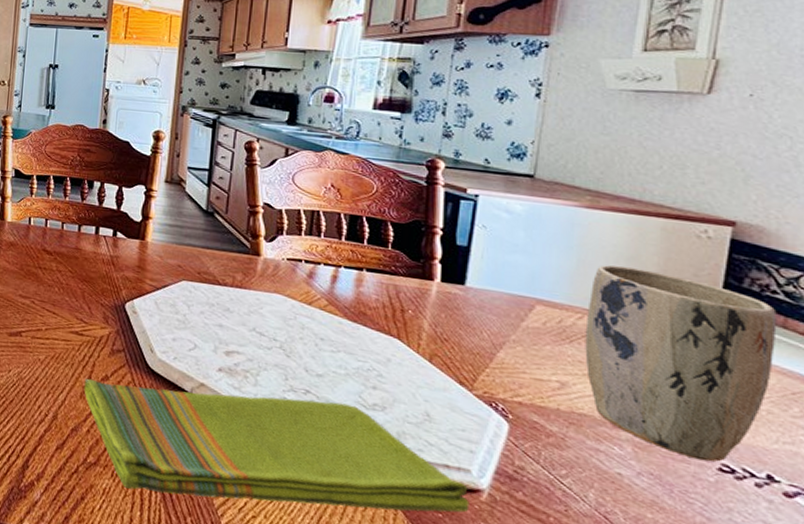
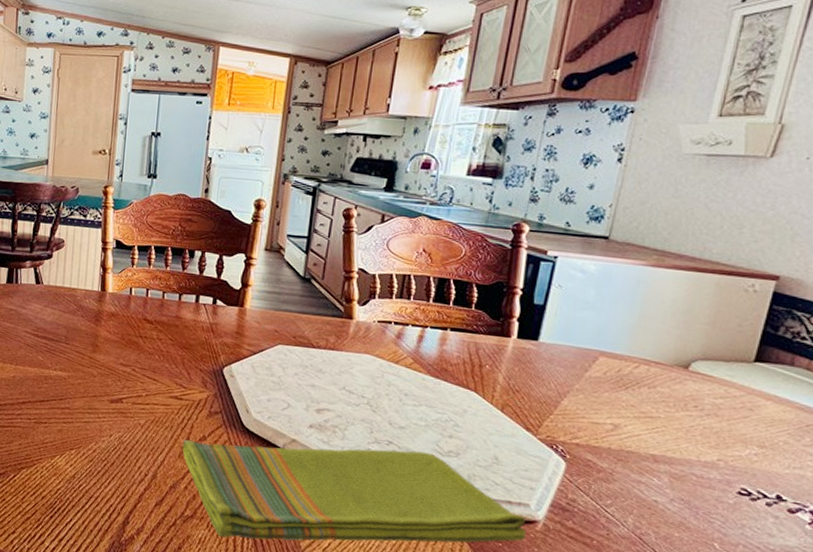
plant pot: present [585,265,777,462] -> none [637,318,803,487]

